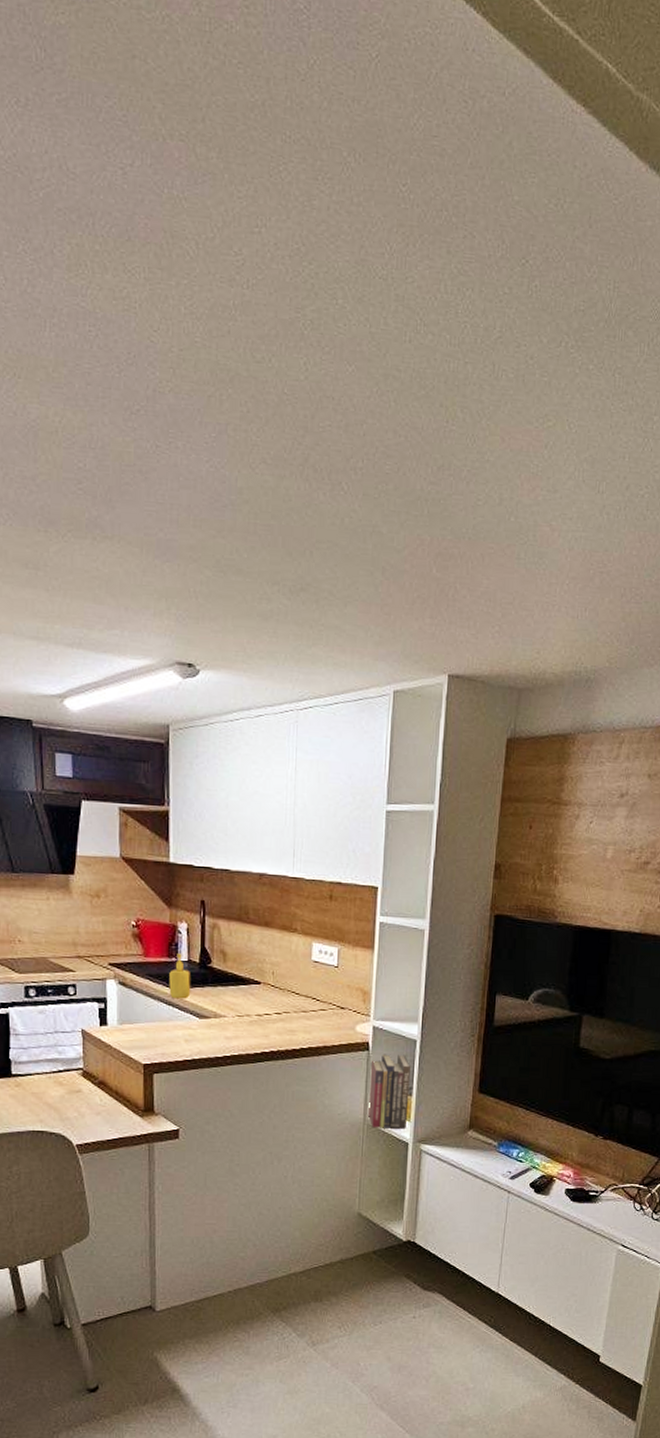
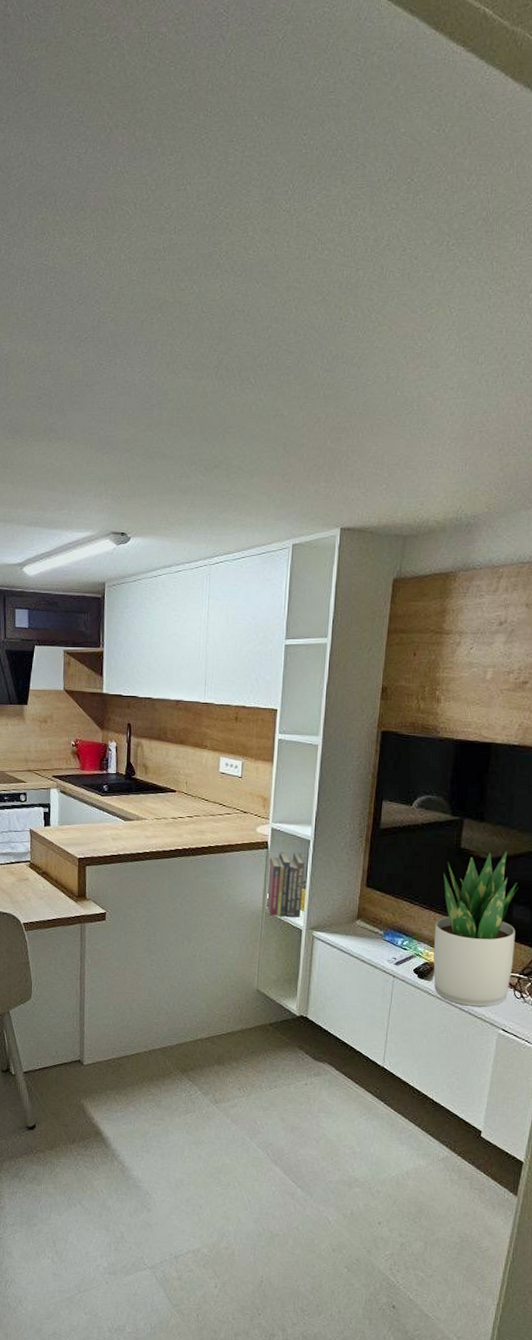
soap dispenser: present [169,953,191,999] -> none [100,767,119,805]
planter: none [550,1050,639,1222] -> present [433,851,519,1007]

